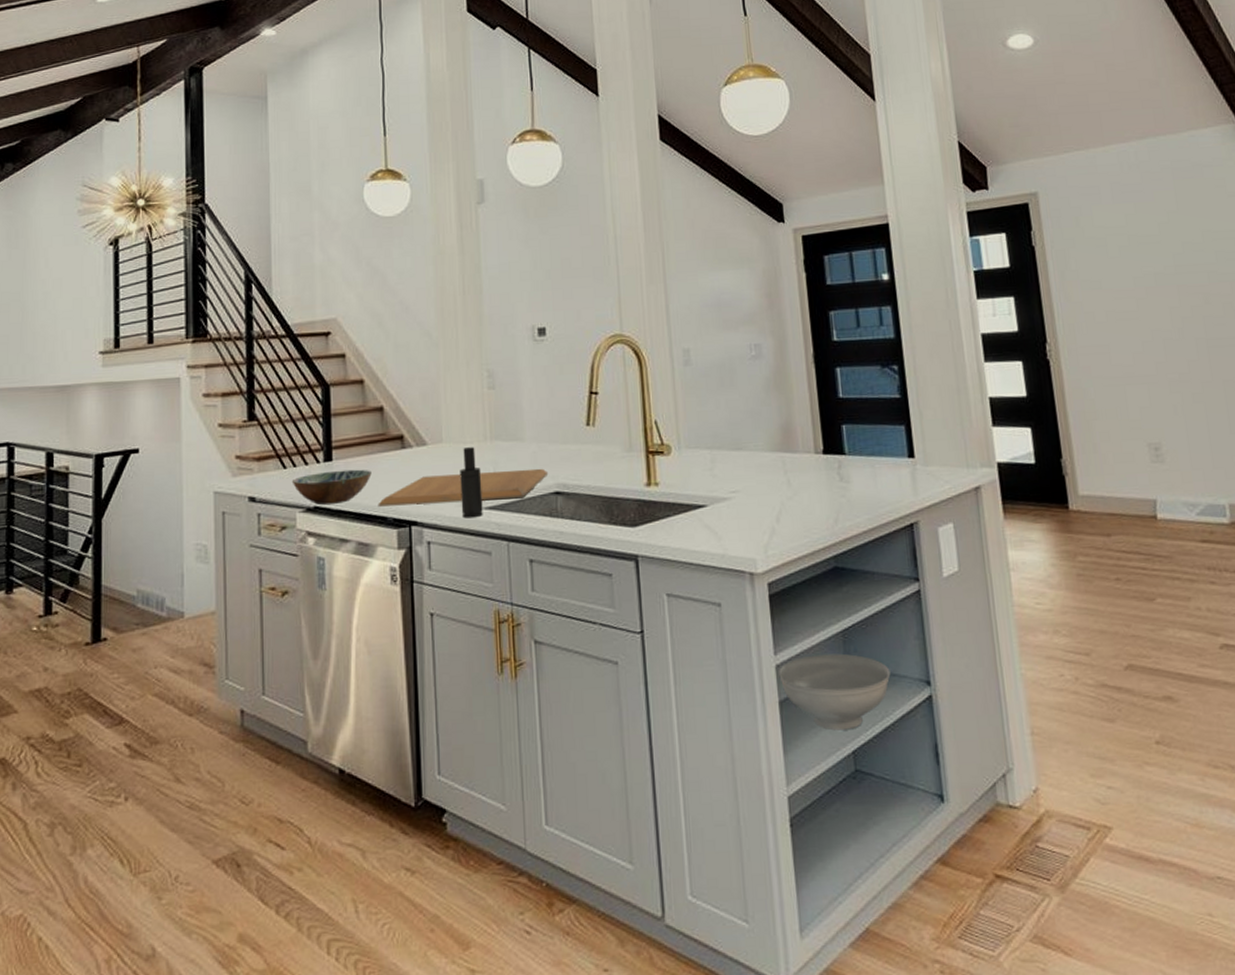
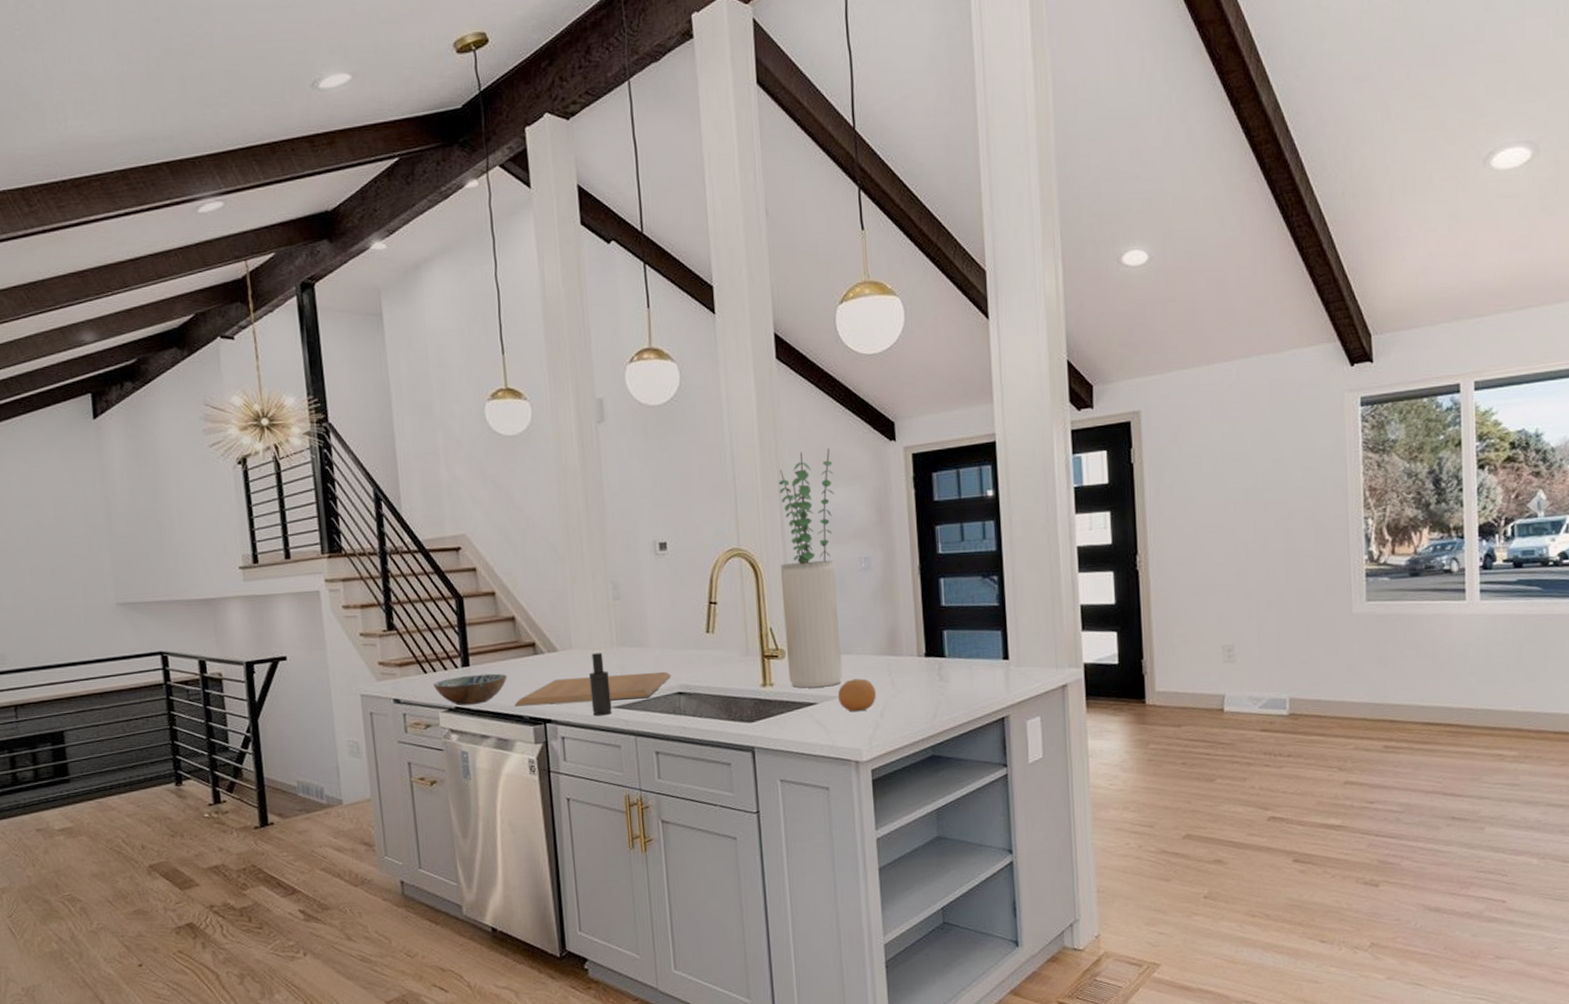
vase: none [663,231,734,489] -> present [778,449,843,689]
fruit: none [728,478,771,516] -> present [837,678,876,712]
decorative bowl: present [779,653,891,731] -> none [879,828,978,892]

